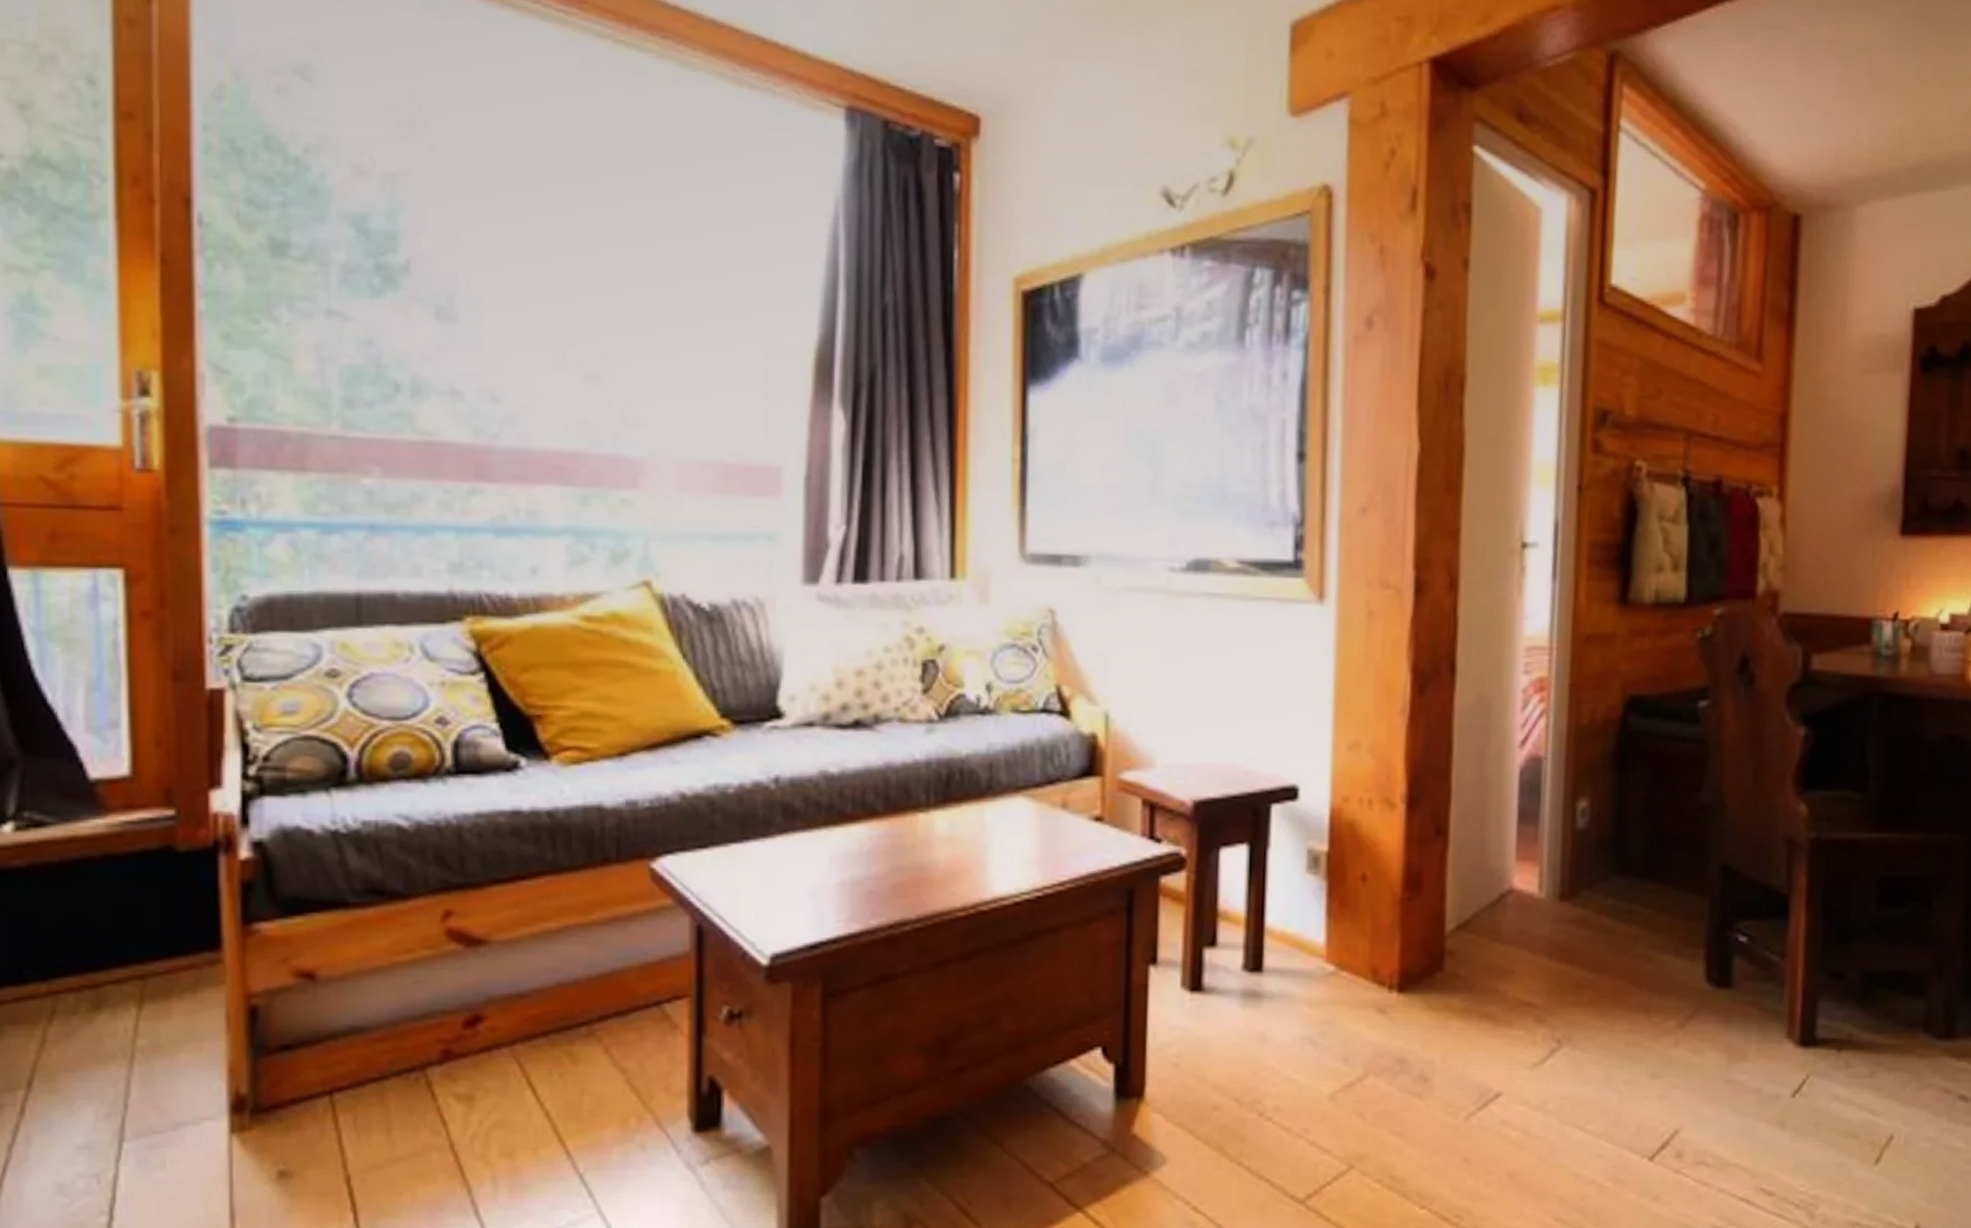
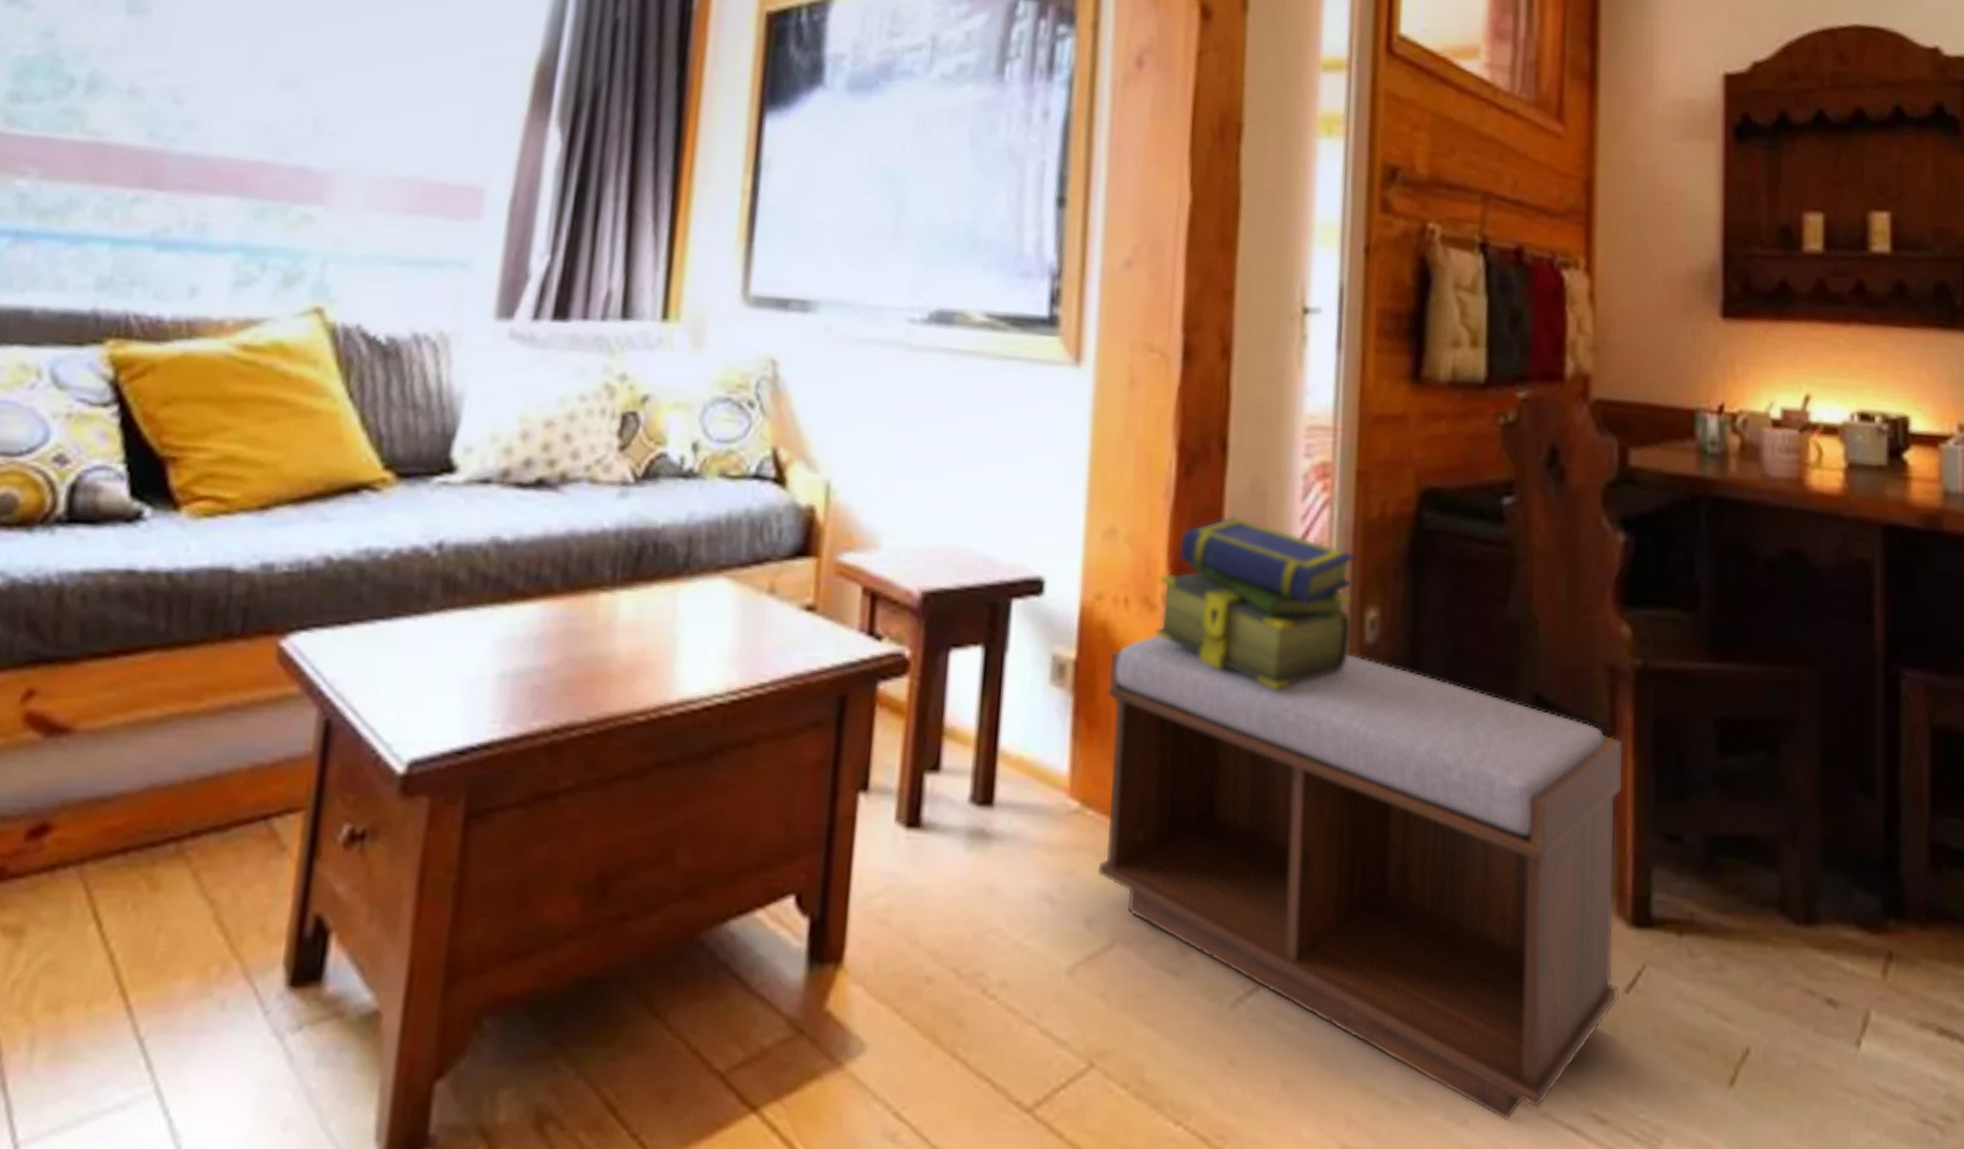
bench: none [1353,829,1797,1197] -> present [1098,635,1623,1121]
stack of books: none [1395,727,1568,869] -> present [1155,516,1355,689]

